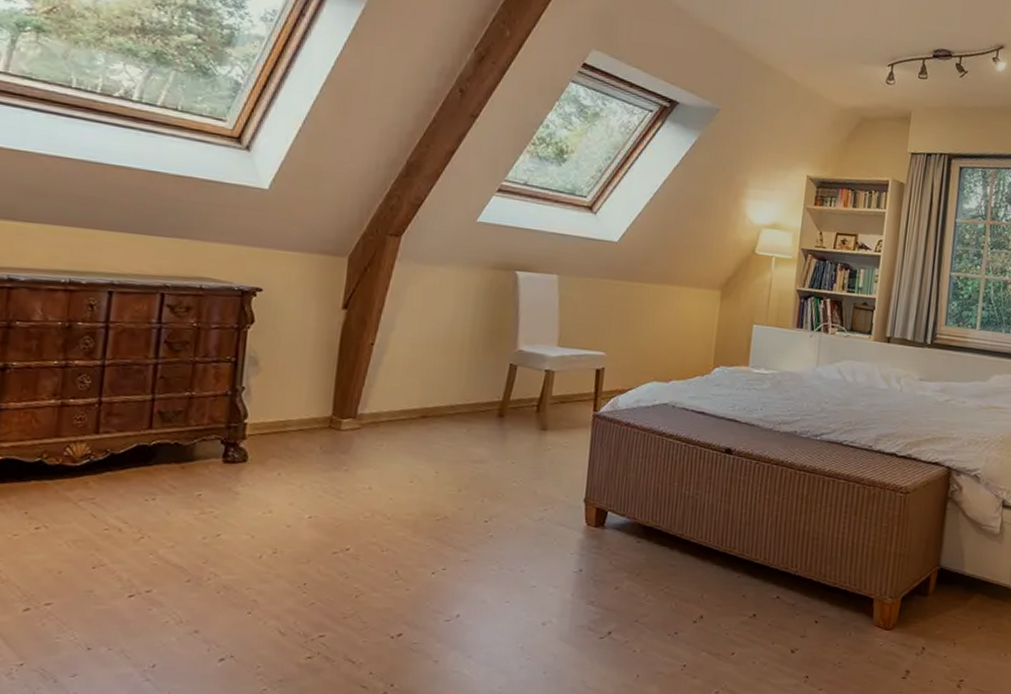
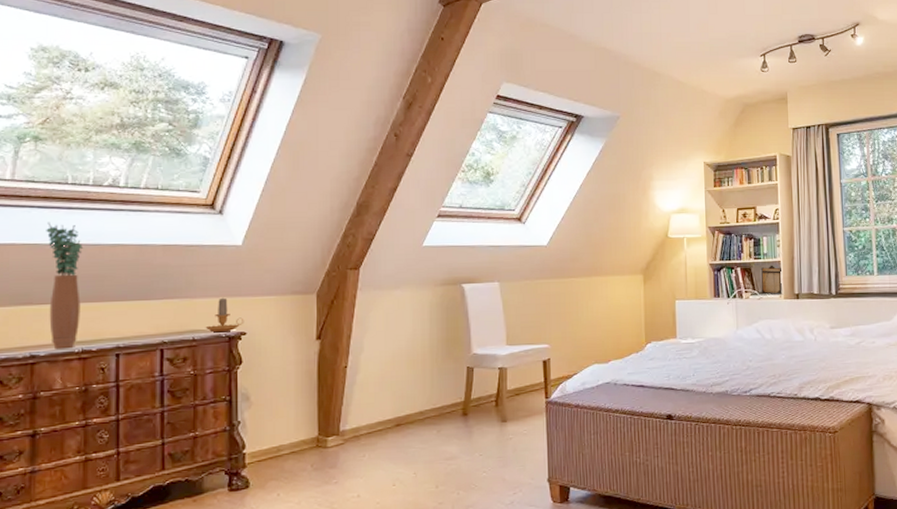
vase: none [33,128,82,278] -> present [46,222,83,350]
candle: none [215,245,262,286] -> present [205,297,244,333]

